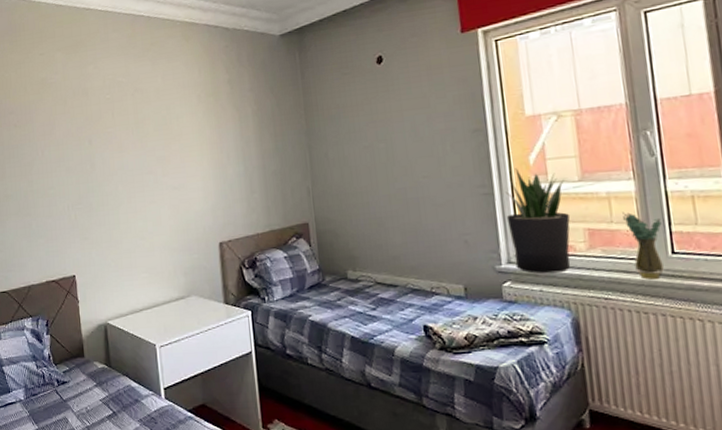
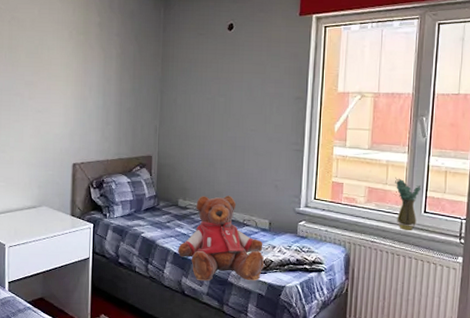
teddy bear: none [355,259,466,369] -> present [178,195,264,282]
planter: present [506,168,571,275] -> none [310,133,358,219]

